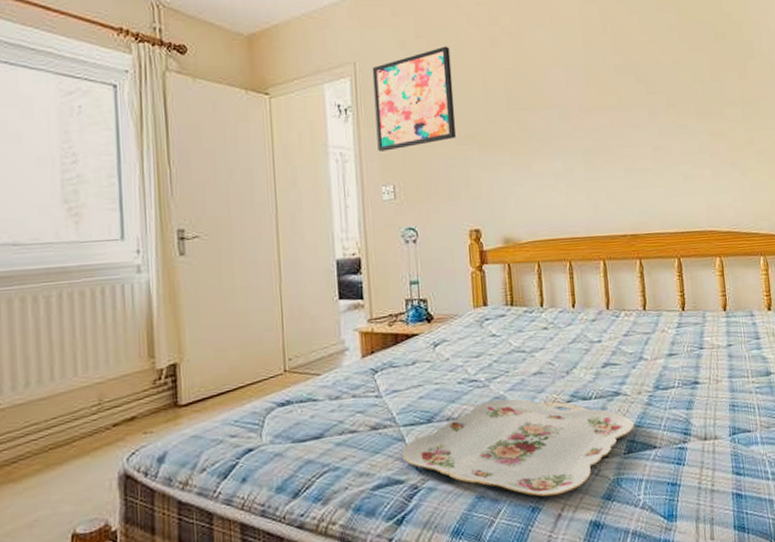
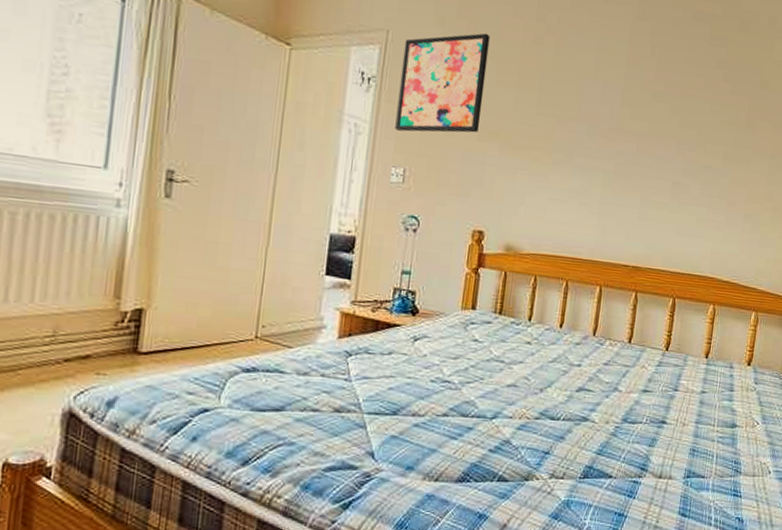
serving tray: present [402,399,635,497] -> none [360,404,596,507]

